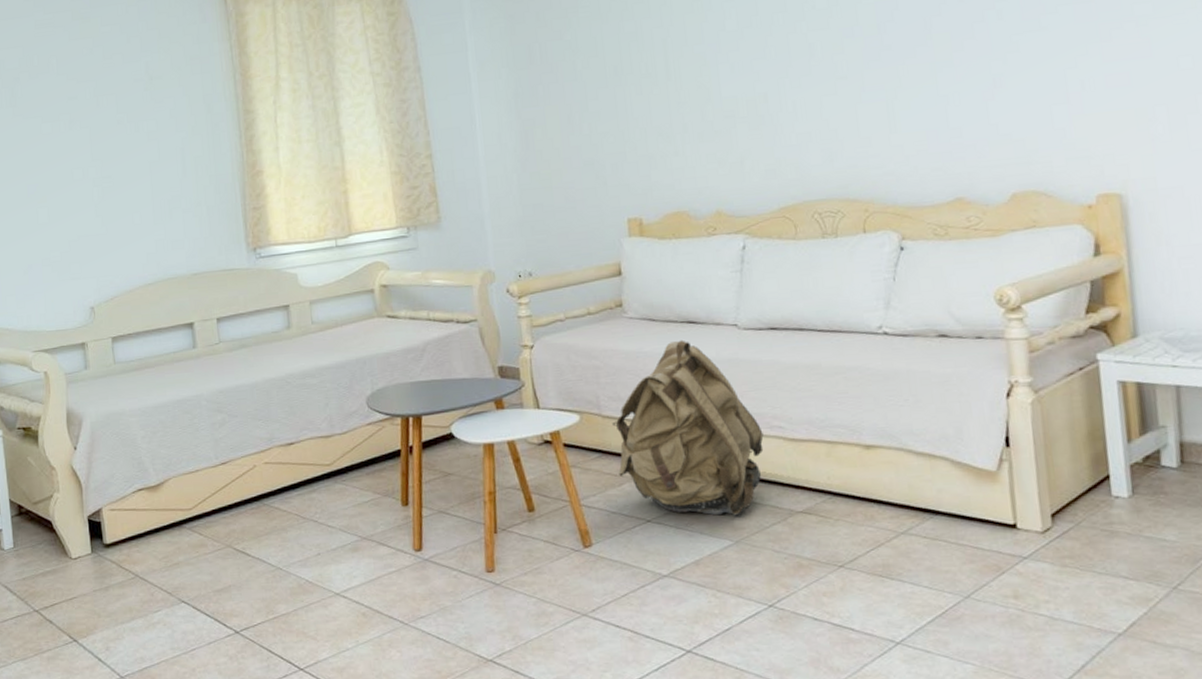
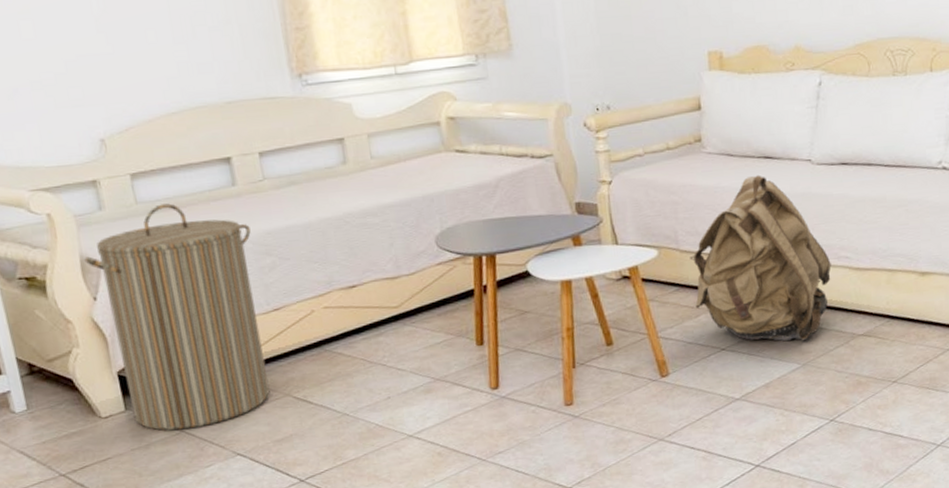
laundry hamper: none [70,363,214,575] -> present [84,203,270,431]

